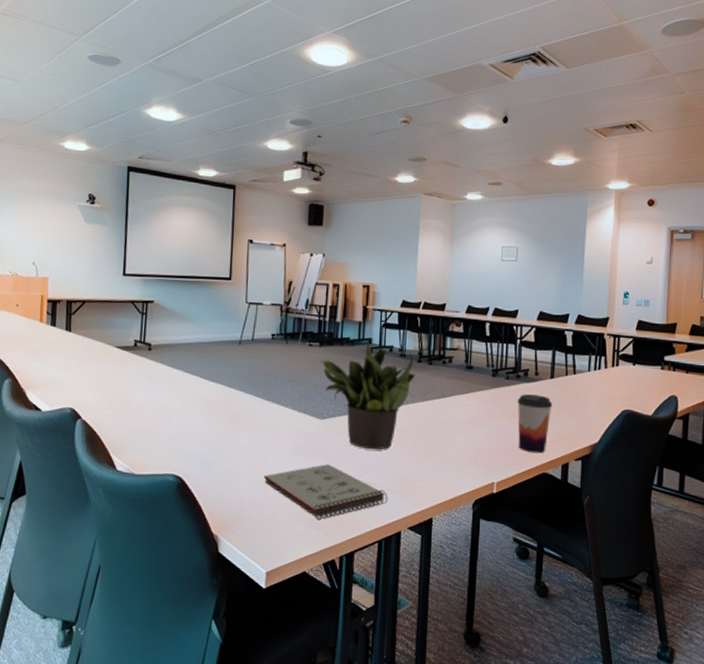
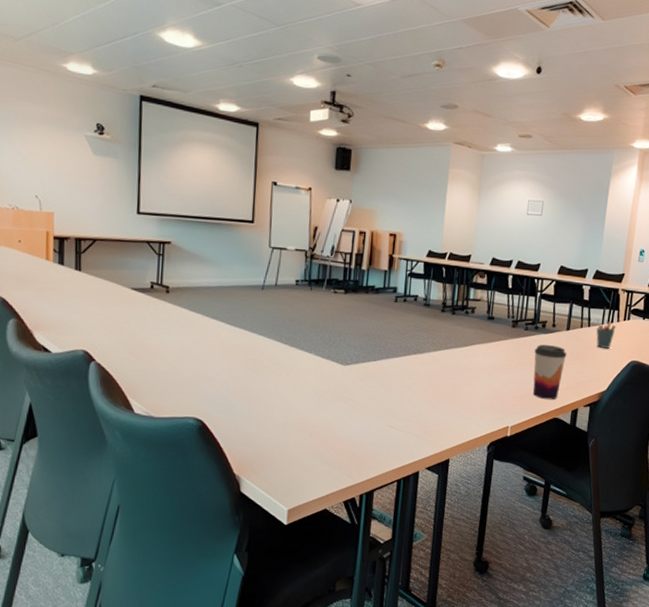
notepad: present [263,464,388,521] -> none [286,408,408,462]
potted plant: present [320,341,416,450] -> none [345,290,439,396]
pen holder: none [583,365,604,397] -> present [596,318,616,348]

